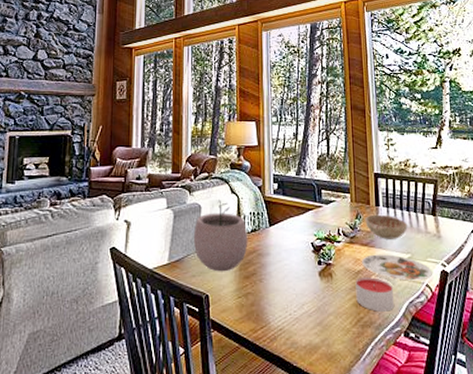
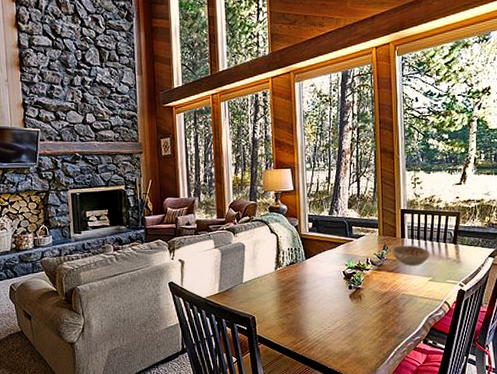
plant pot: present [193,199,248,272] -> none [239,239,287,298]
candle: present [355,277,394,312] -> none [382,297,415,325]
plate: present [362,254,432,281] -> none [388,278,450,299]

